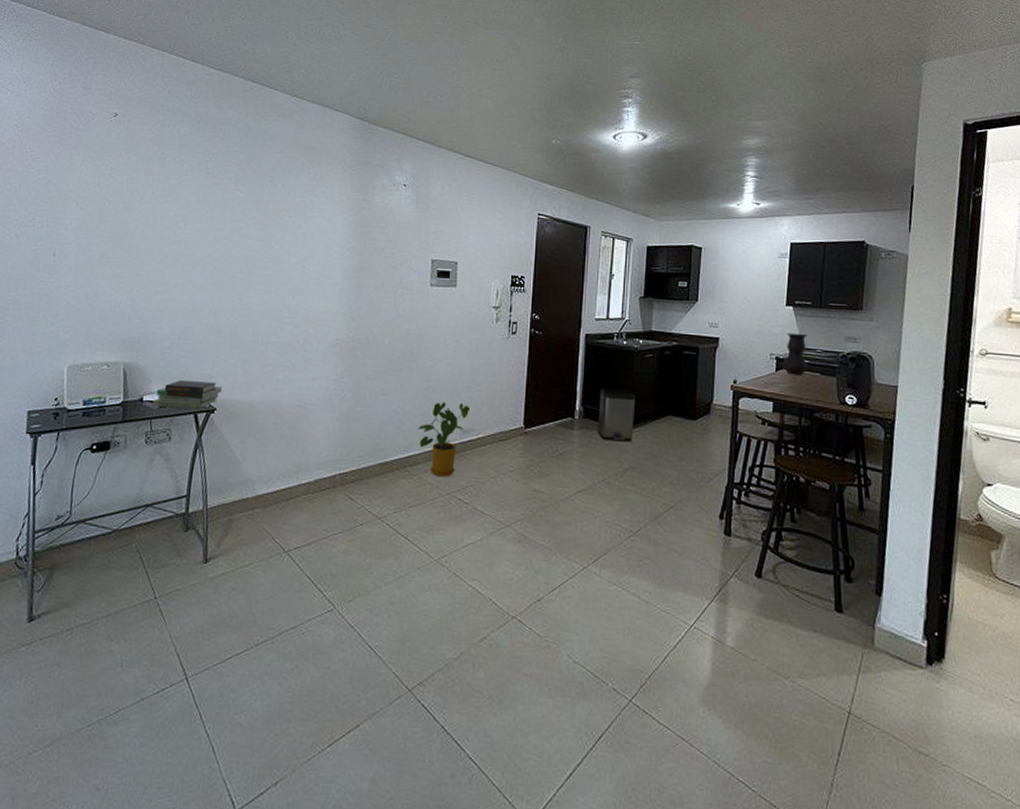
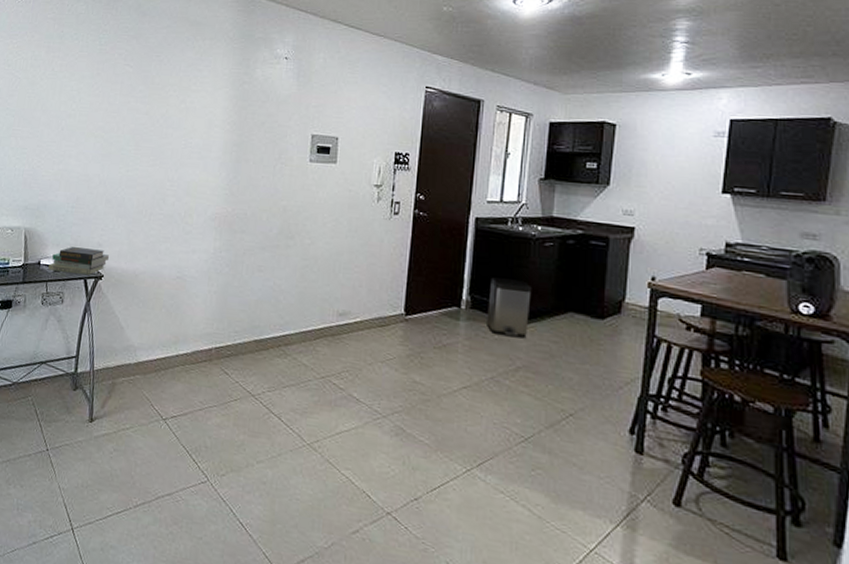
house plant: present [418,402,471,477] -> none [293,282,348,360]
vase: present [782,332,808,376] -> none [715,225,750,276]

